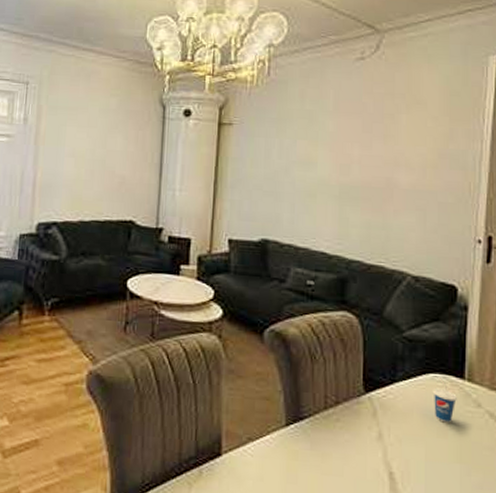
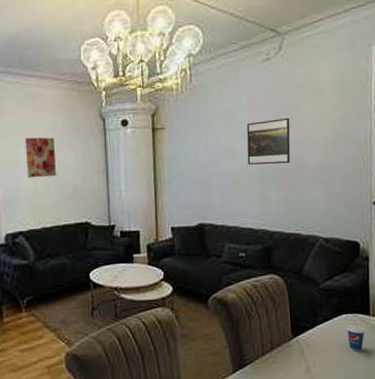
wall art: none [70,117,106,165] -> present [25,137,56,178]
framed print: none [327,127,382,182] -> present [246,117,291,165]

